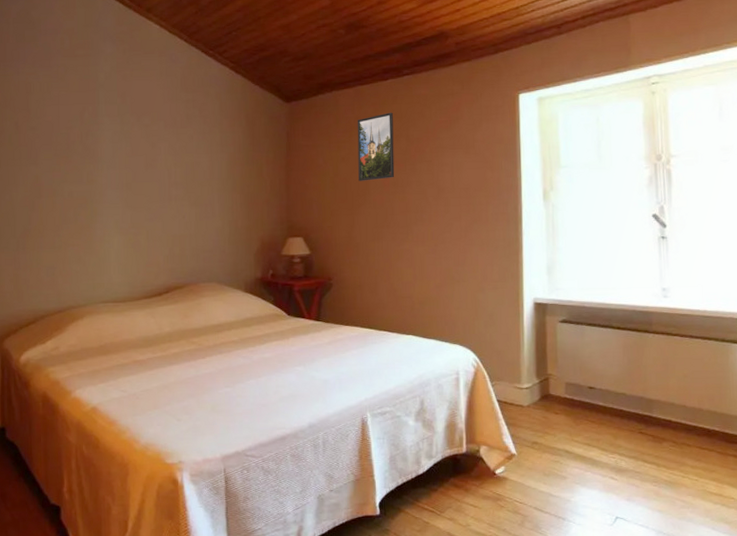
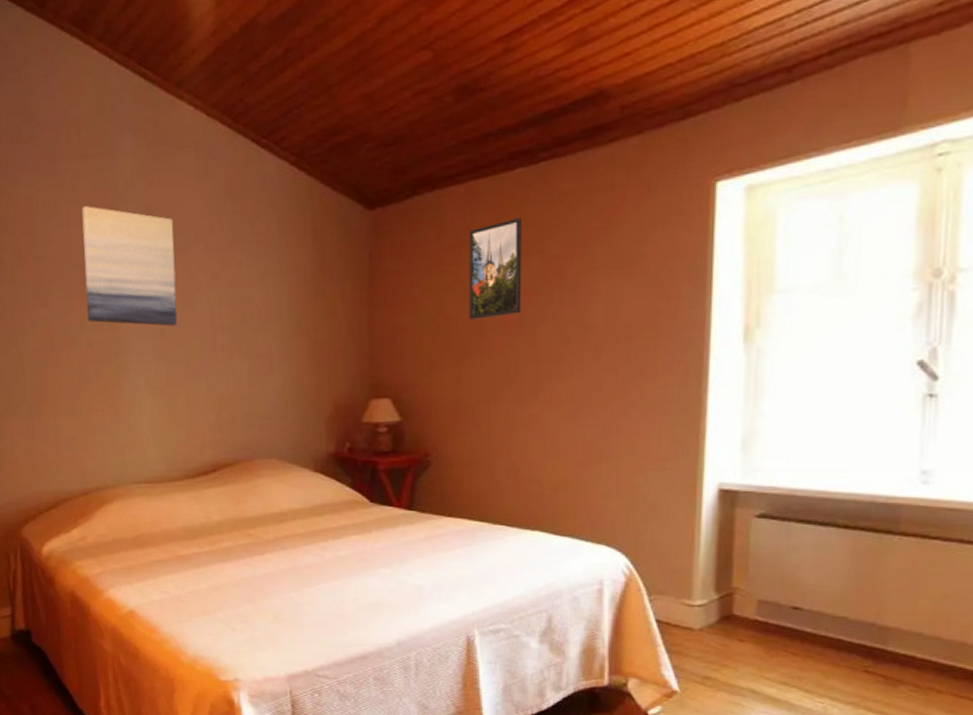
wall art: none [69,91,142,182] -> present [81,206,178,326]

